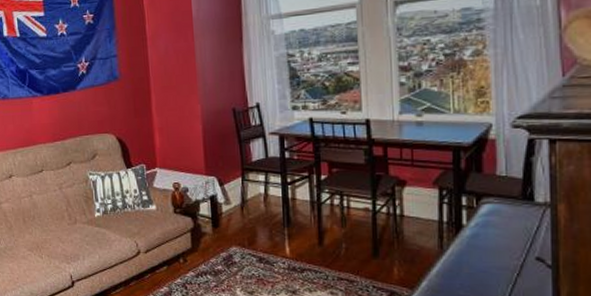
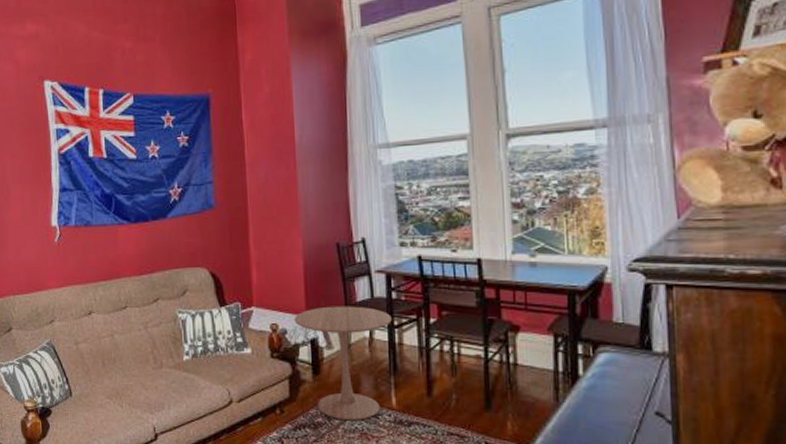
side table: none [194,165,285,268] -> present [294,306,392,421]

